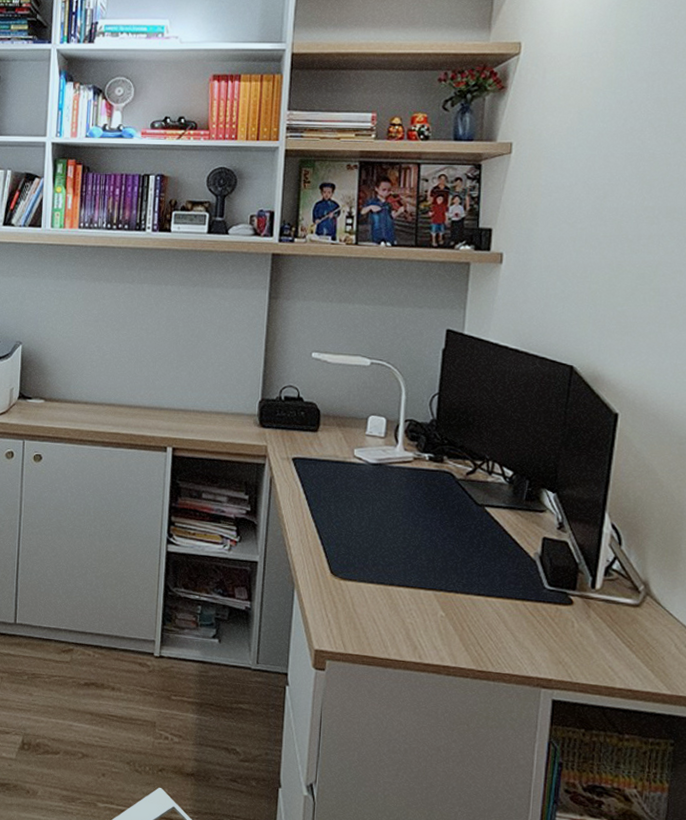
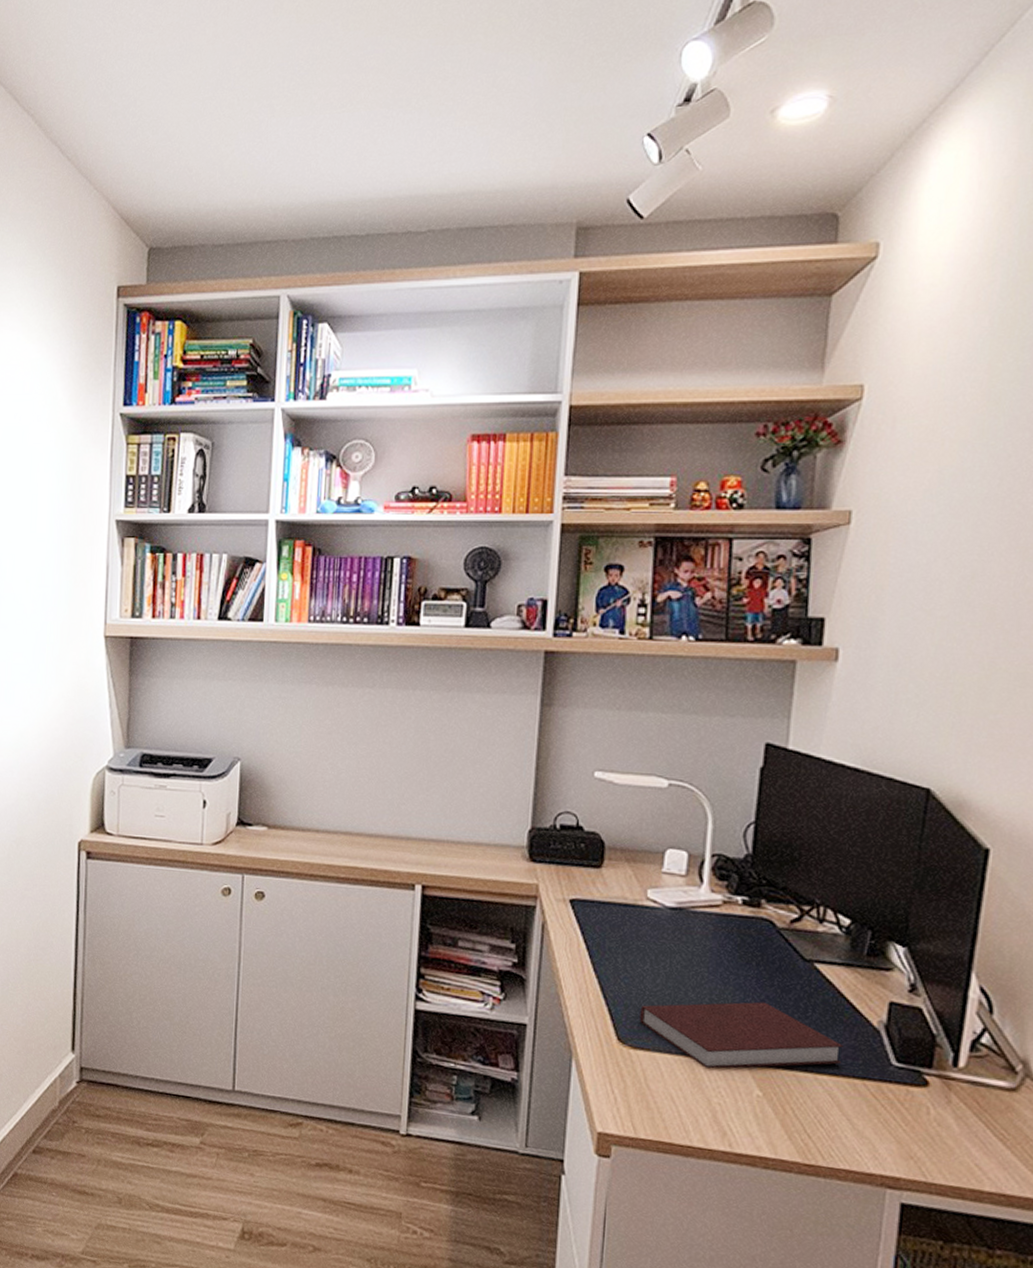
notebook: none [348,539,508,595] -> present [639,1001,843,1069]

